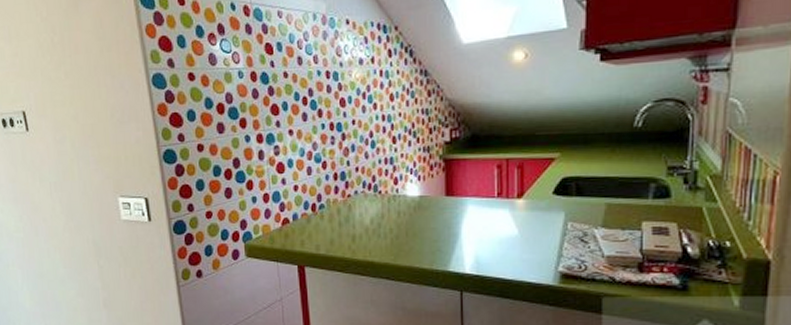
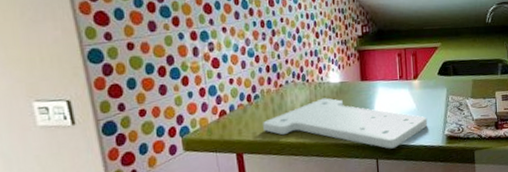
cutting board: none [327,213,534,281] -> present [263,98,428,149]

